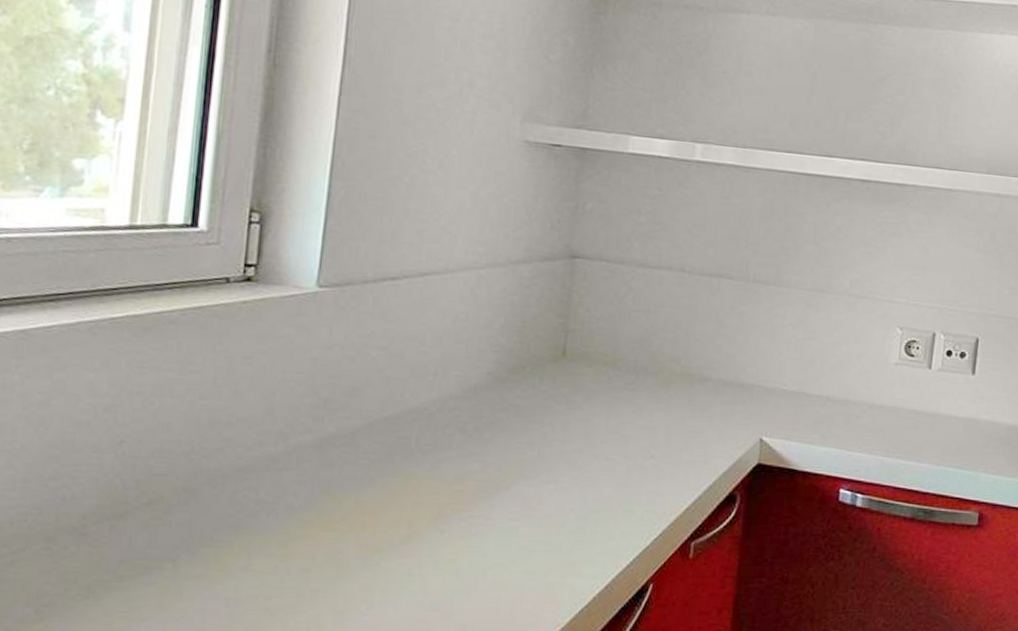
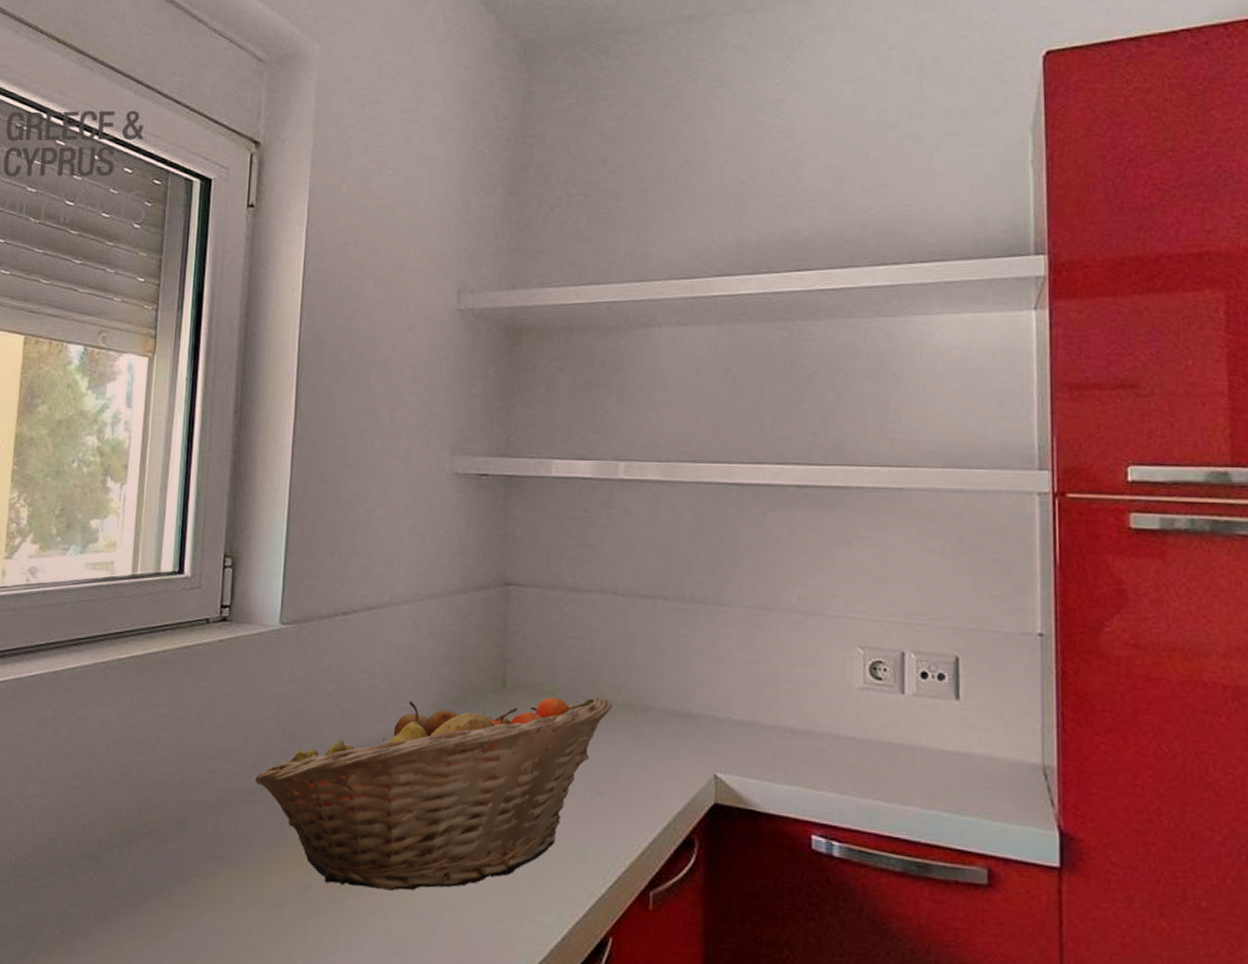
fruit basket: none [281,367,671,552] -> present [255,696,612,891]

